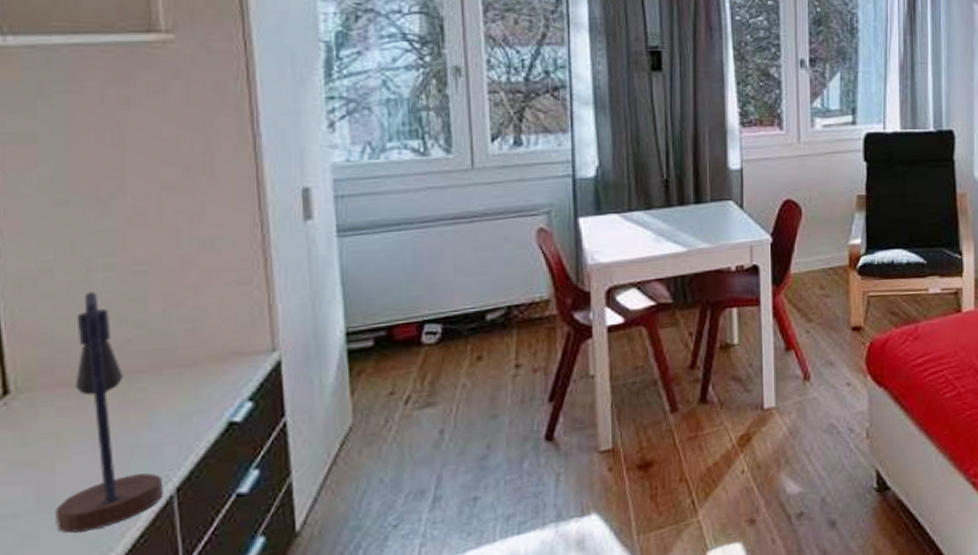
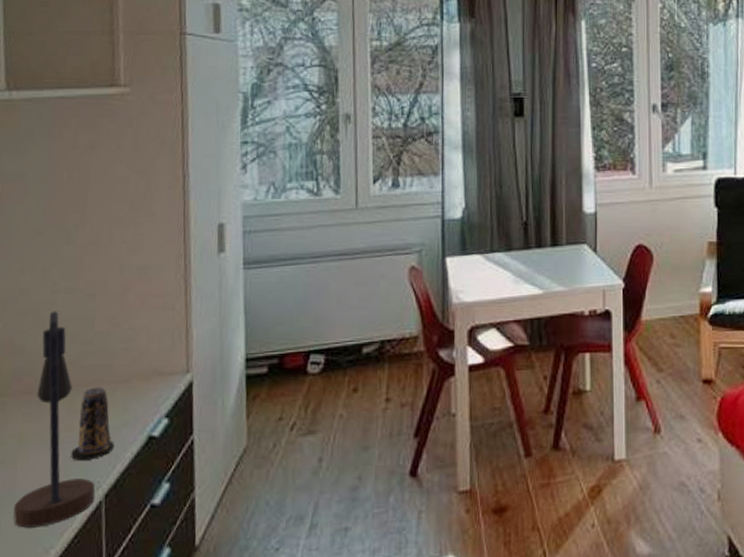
candle: none [128,372,184,455] -> present [71,387,114,460]

